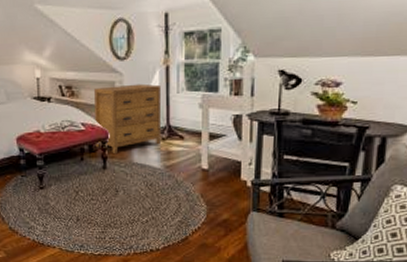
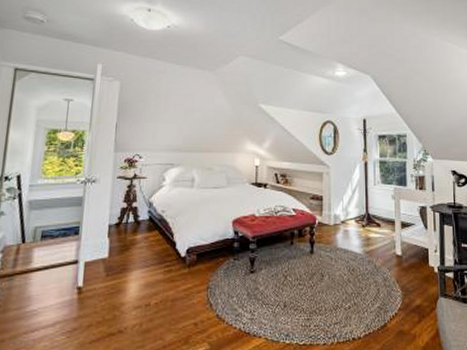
dresser: present [94,83,162,155] -> none [305,175,362,240]

